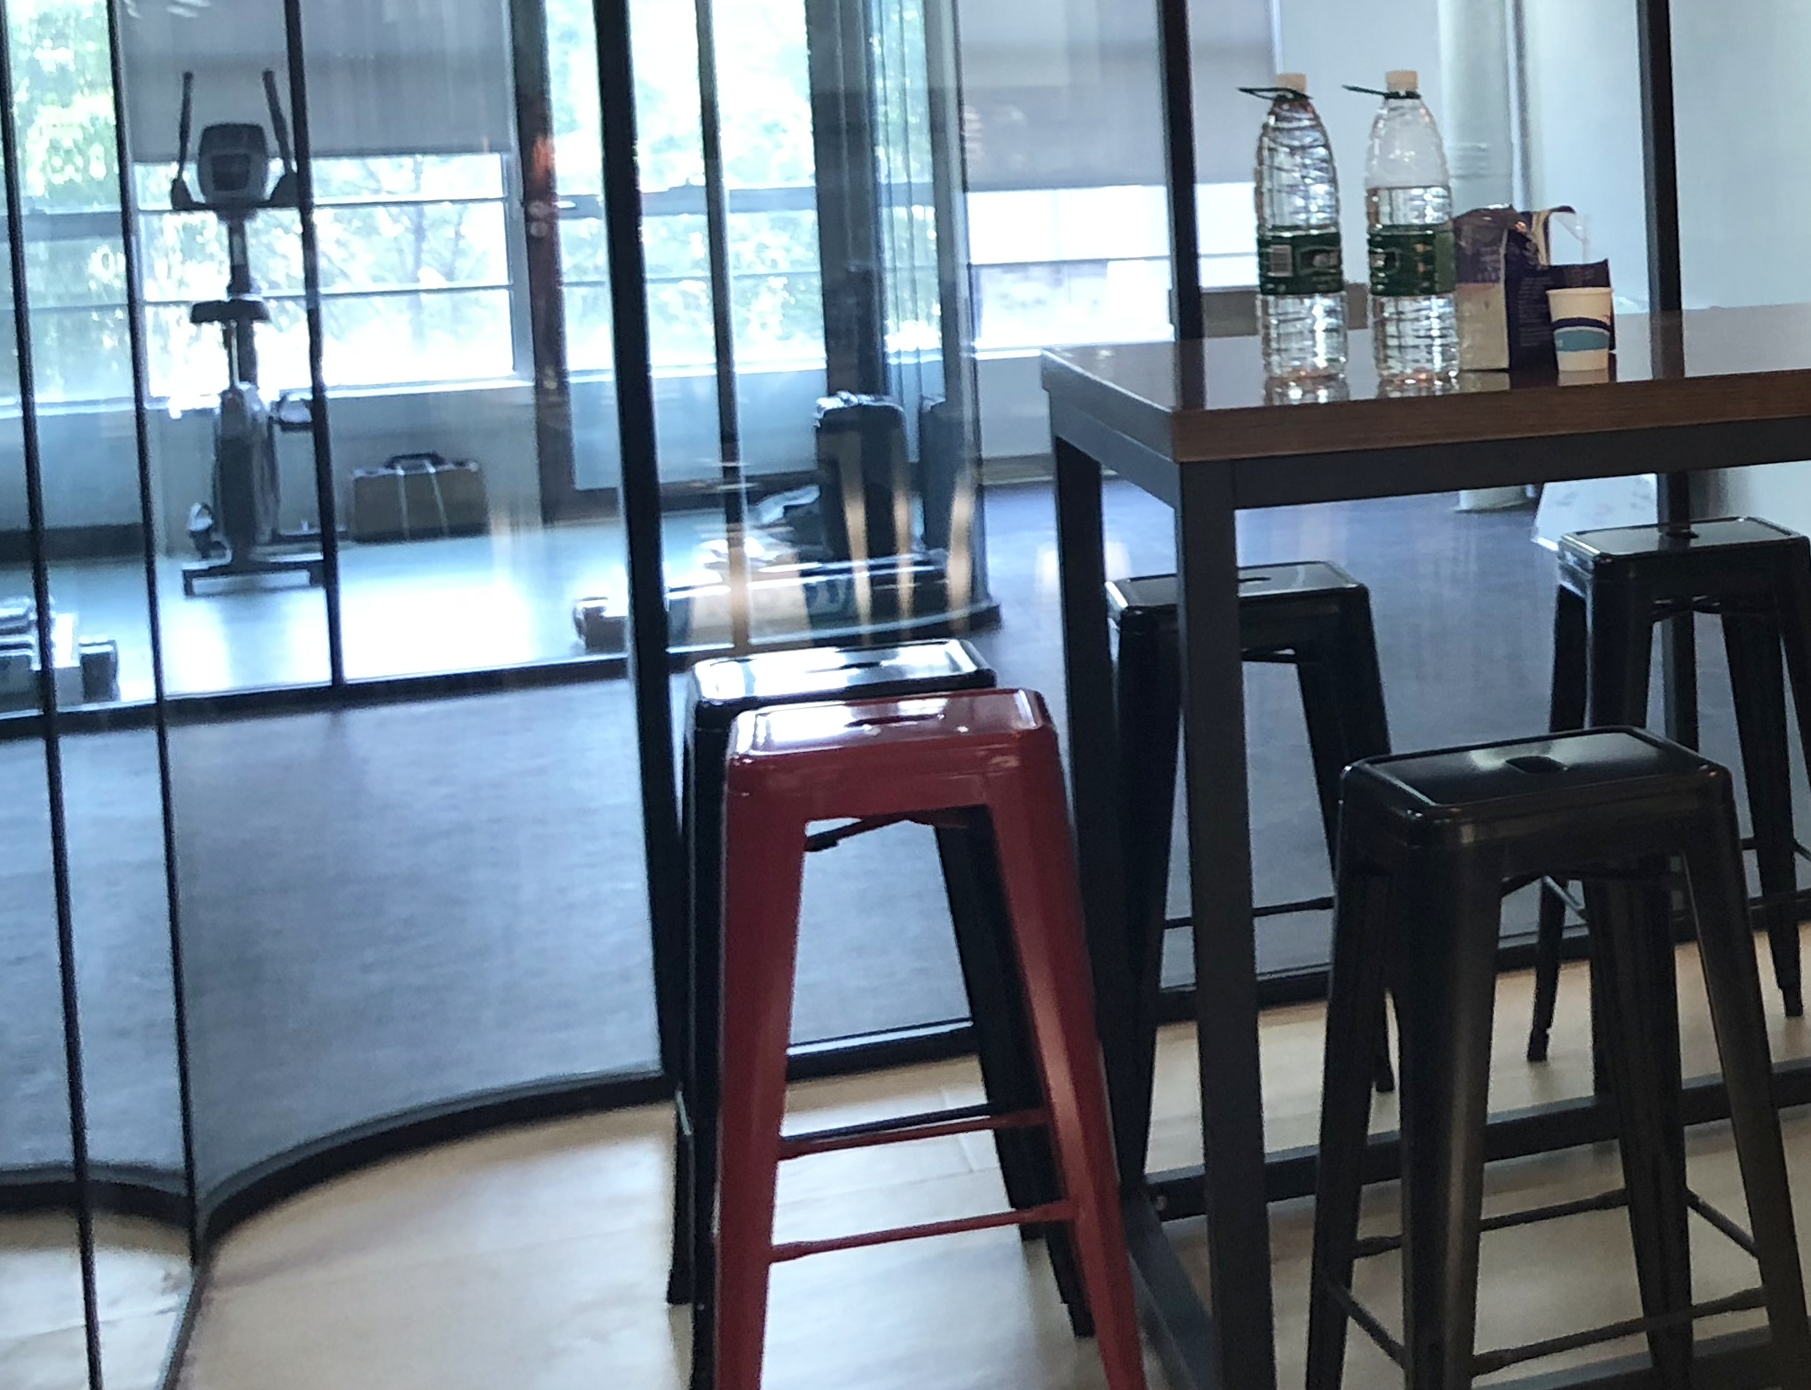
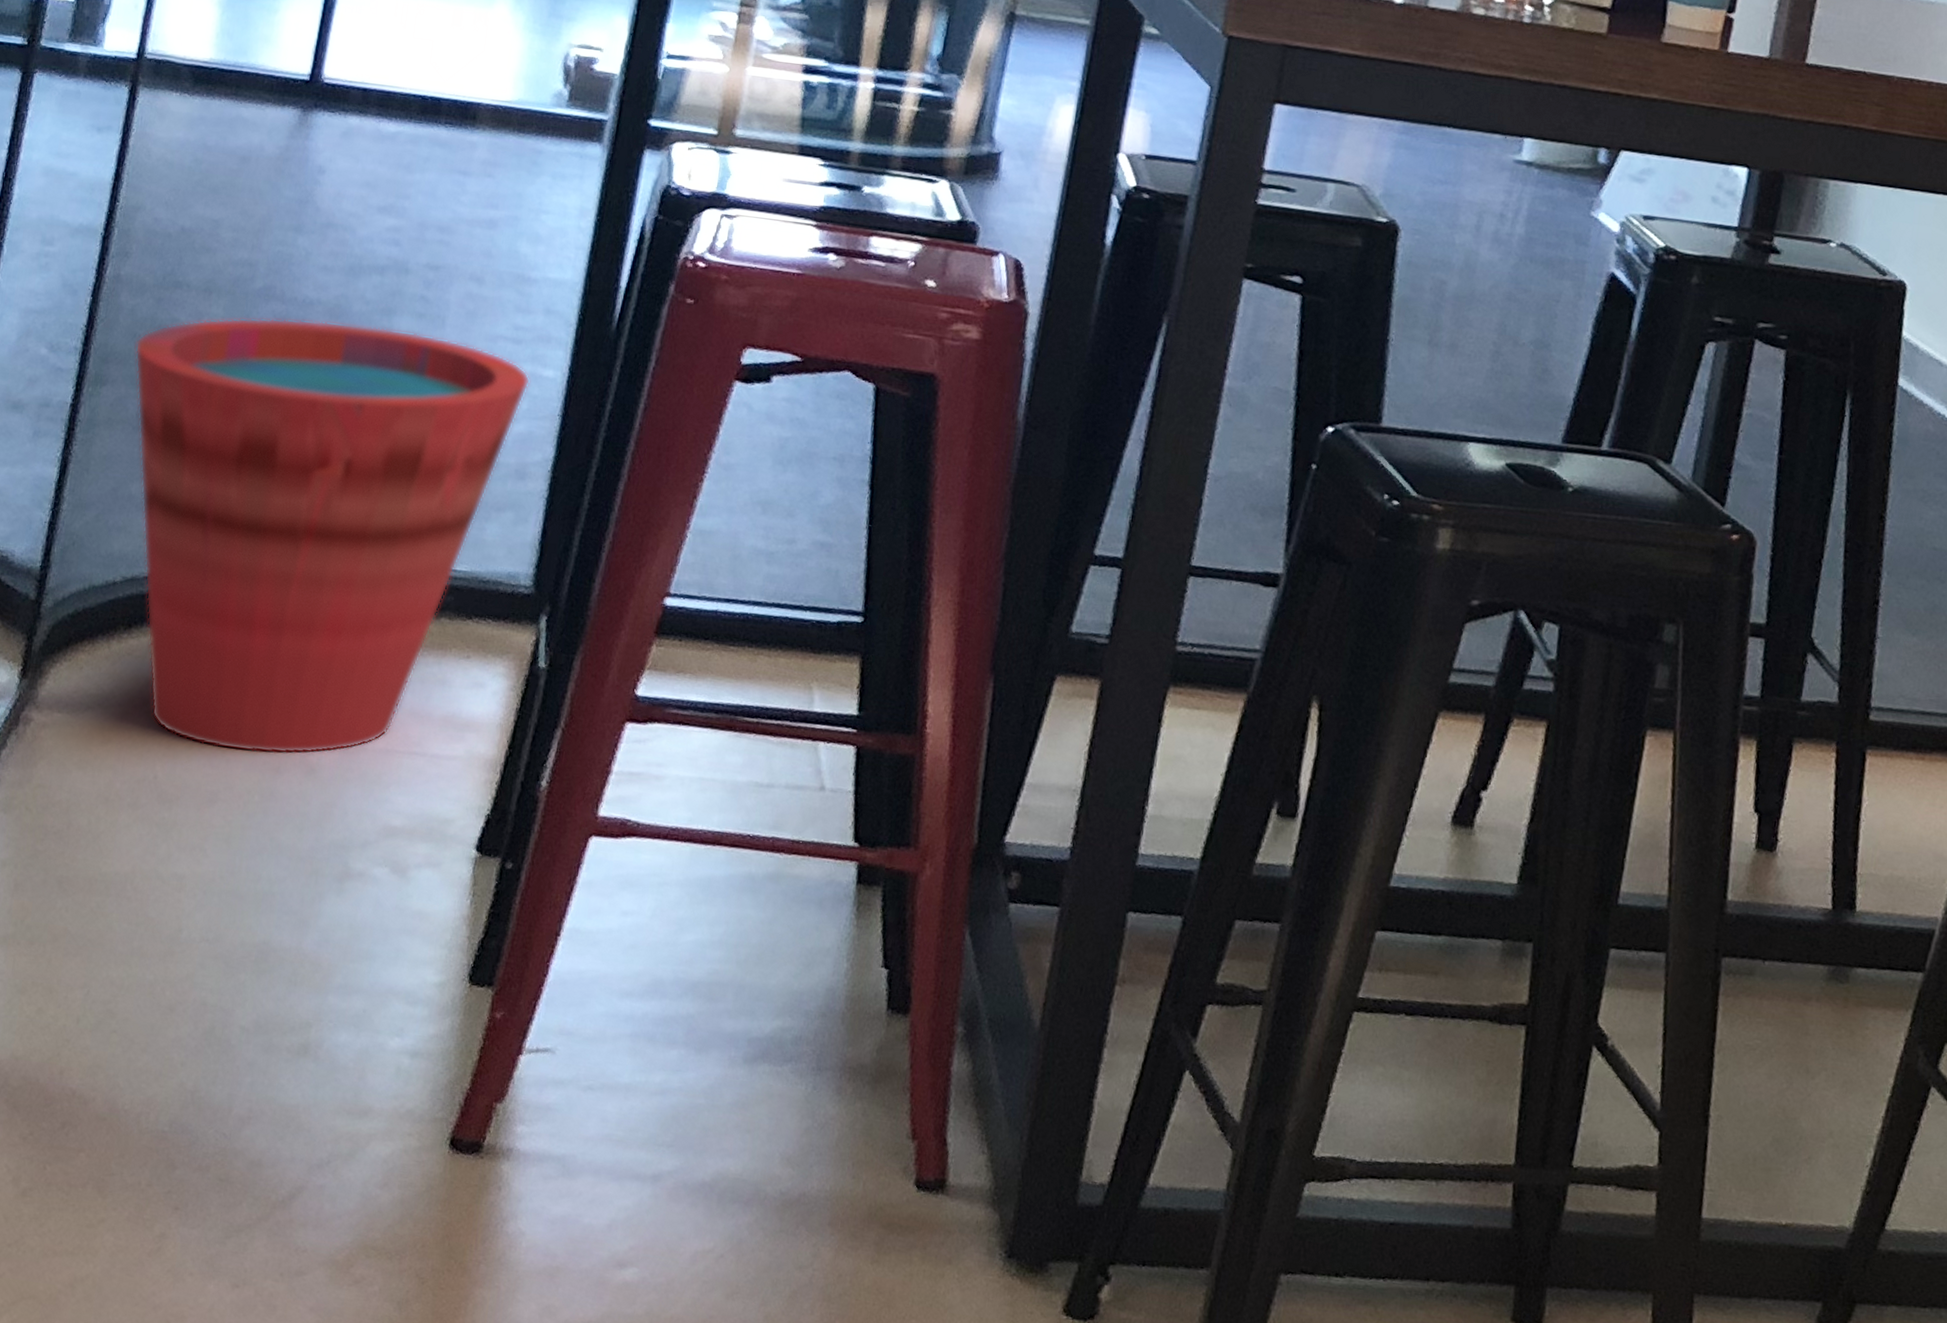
bucket: none [224,879,614,1279] -> present [135,318,530,755]

